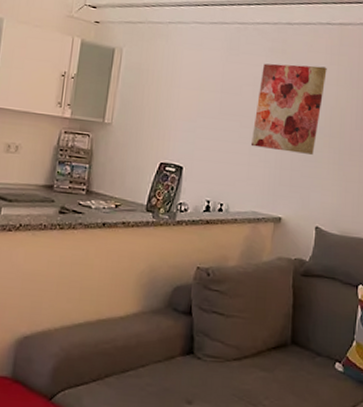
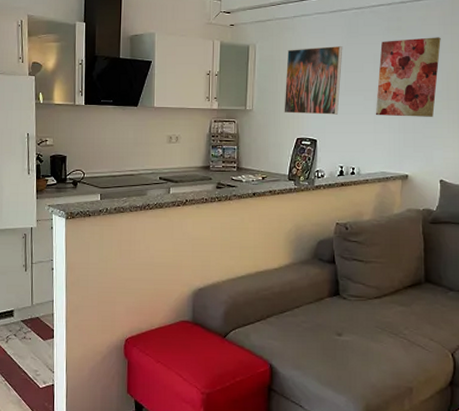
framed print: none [148,58,221,140] -> present [284,46,343,115]

